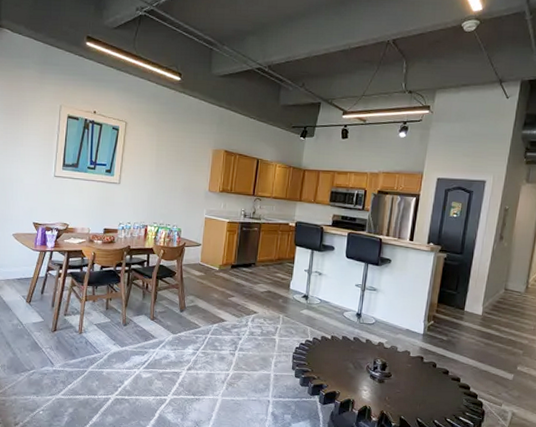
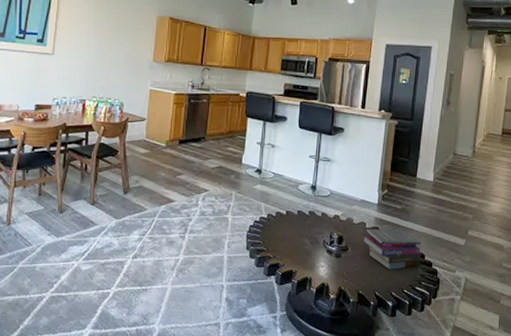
books: none [407,357,467,399] -> present [363,228,422,270]

